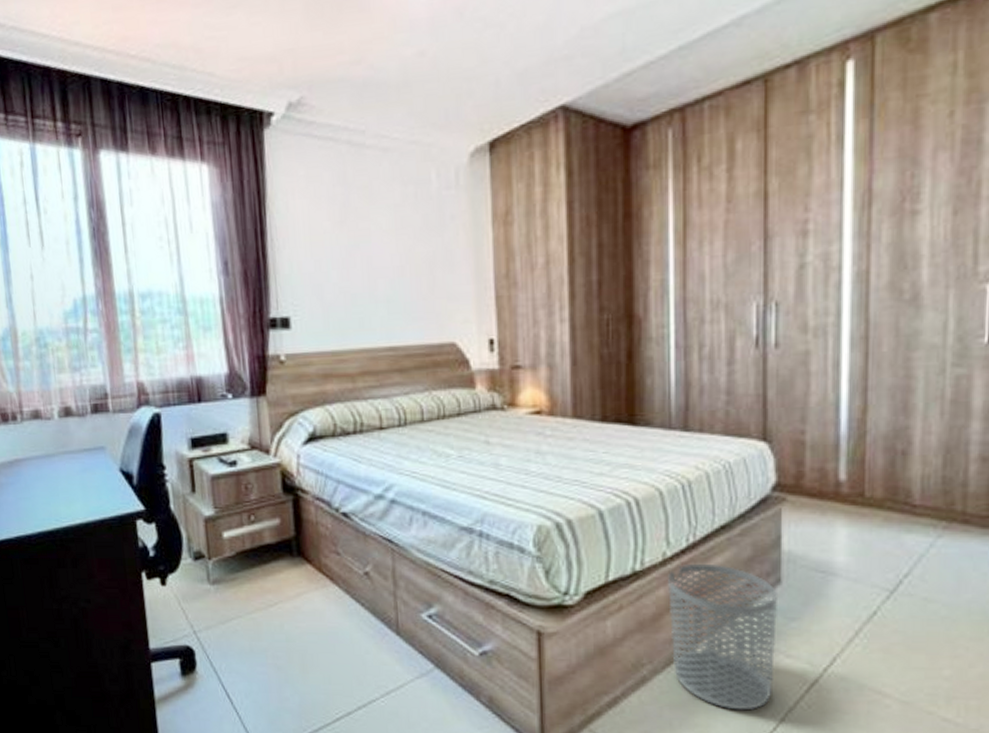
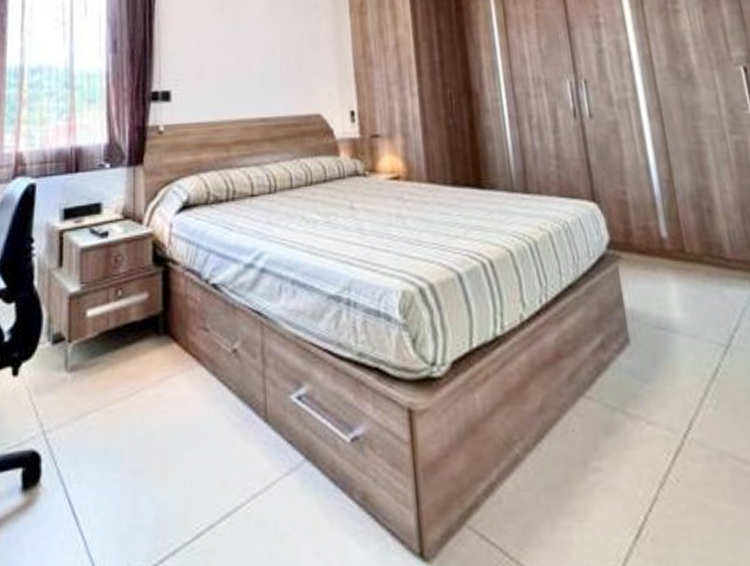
waste bin: present [667,563,779,711] -> none [526,324,641,490]

